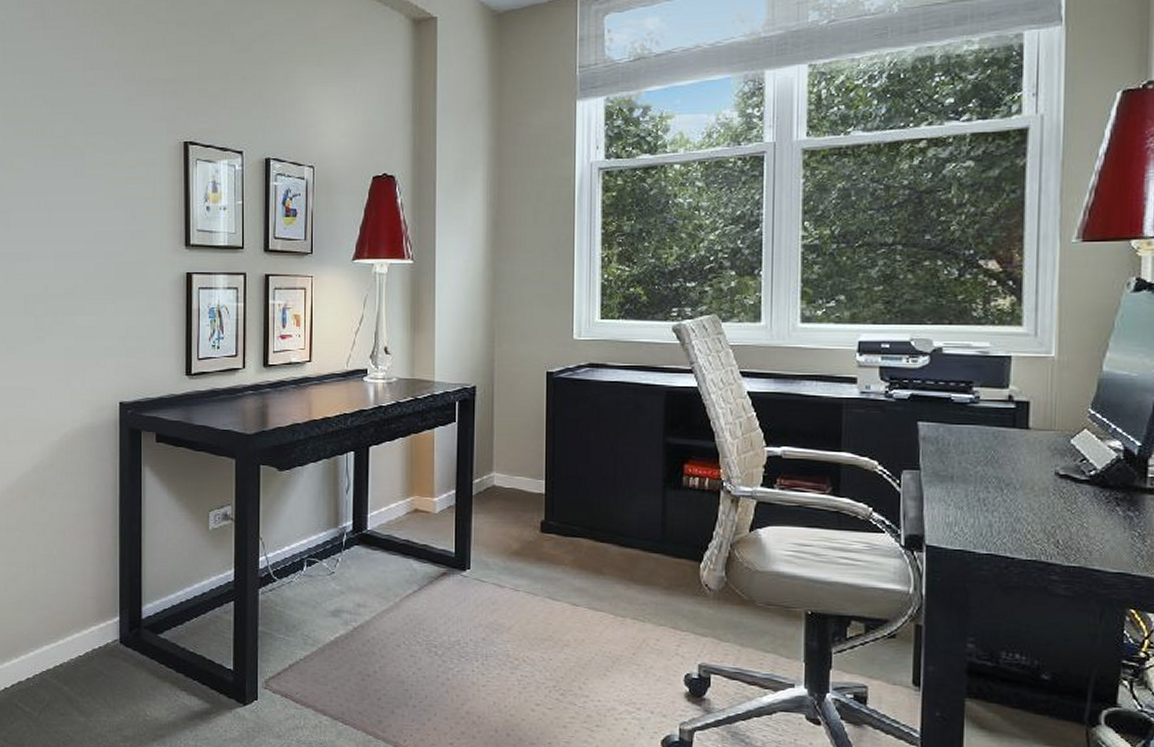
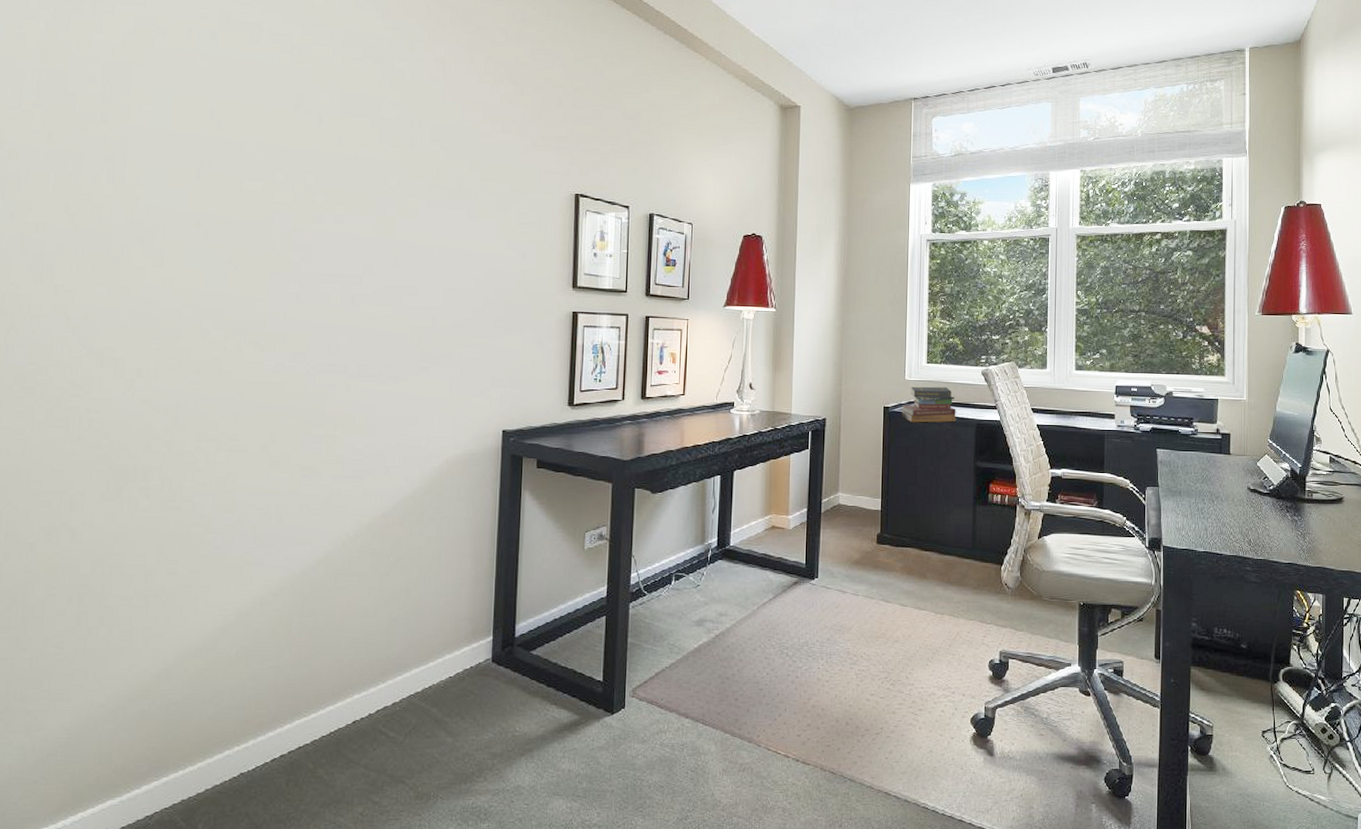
books: none [568,347,639,391] -> present [901,386,956,423]

